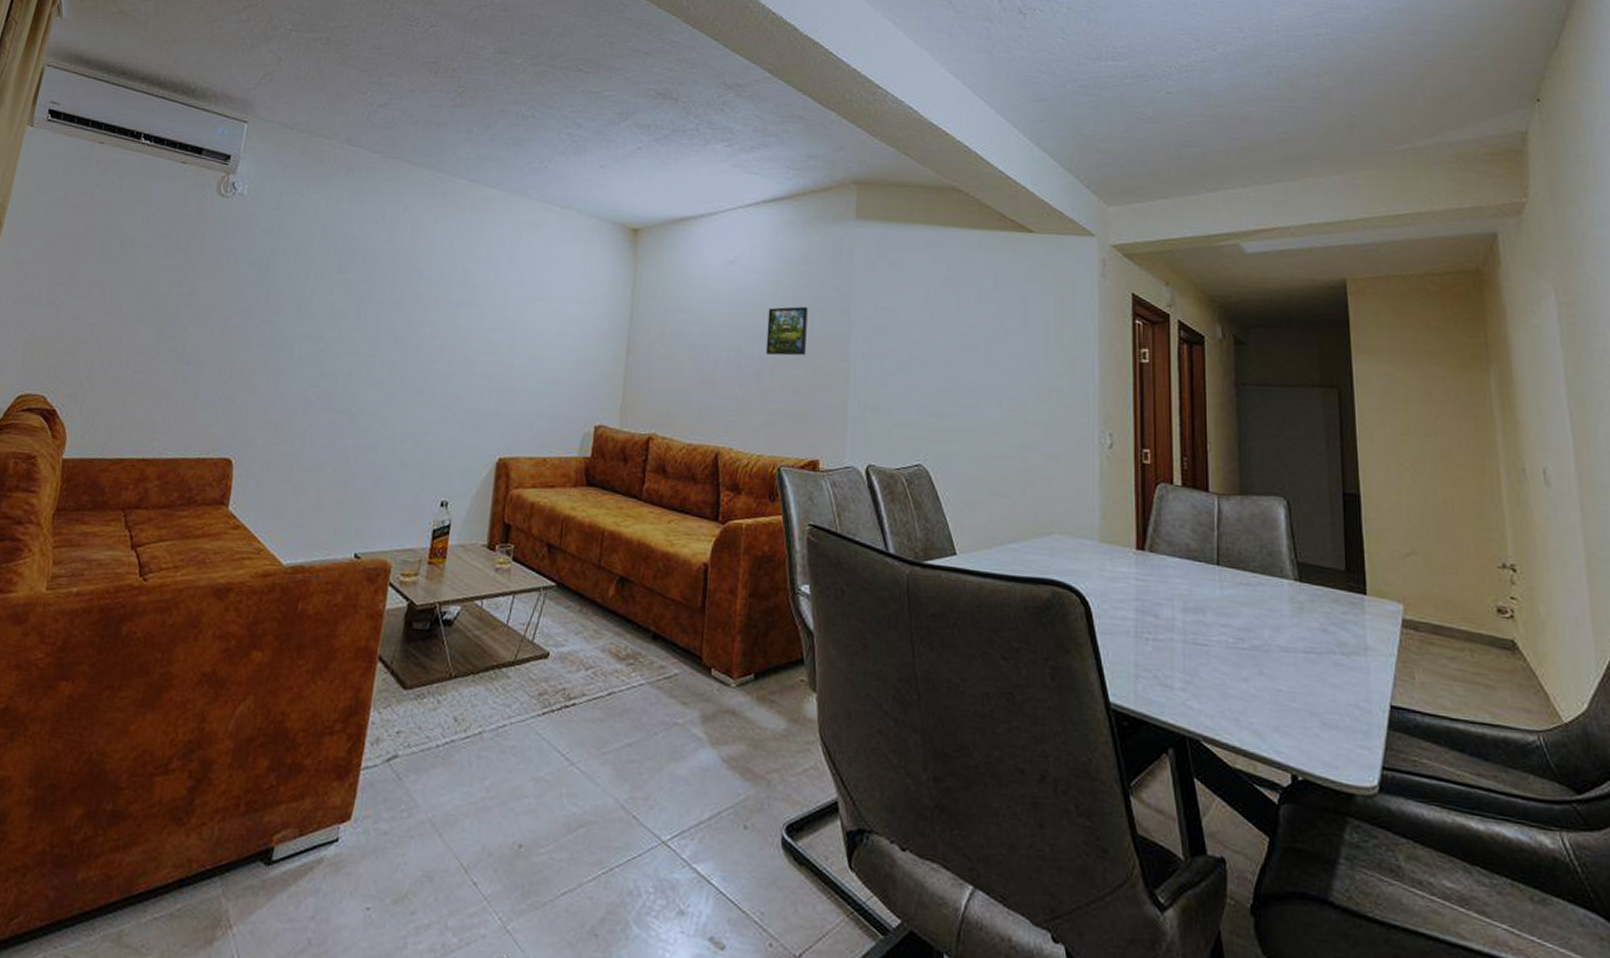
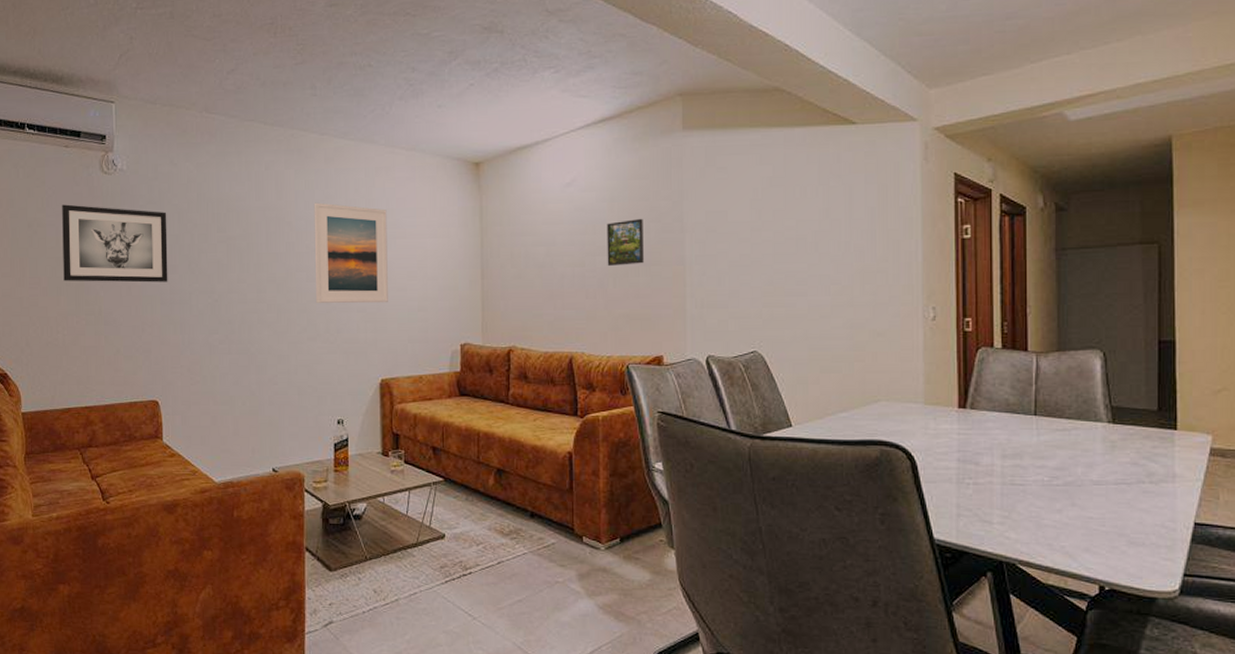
wall art: none [148,224,284,323] -> present [62,204,168,283]
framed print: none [437,252,531,372] -> present [314,202,388,303]

